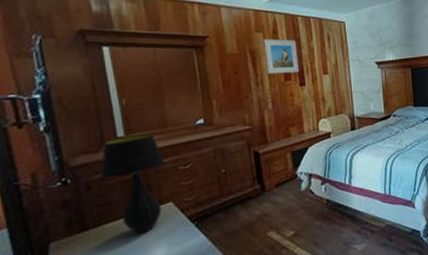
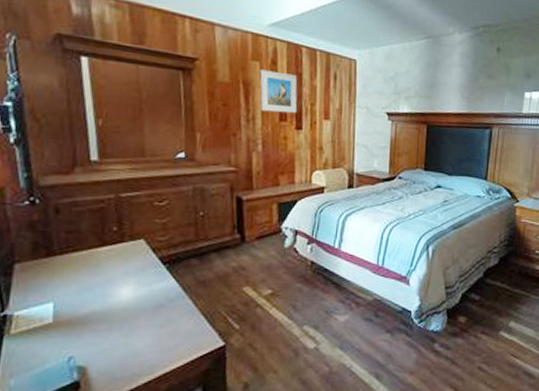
table lamp: present [100,134,164,234] -> none [70,160,139,268]

